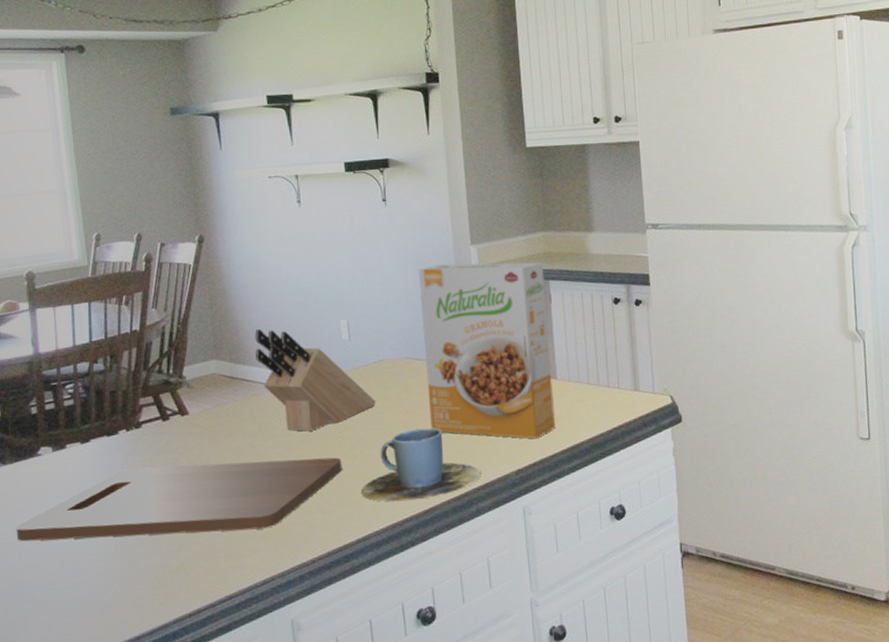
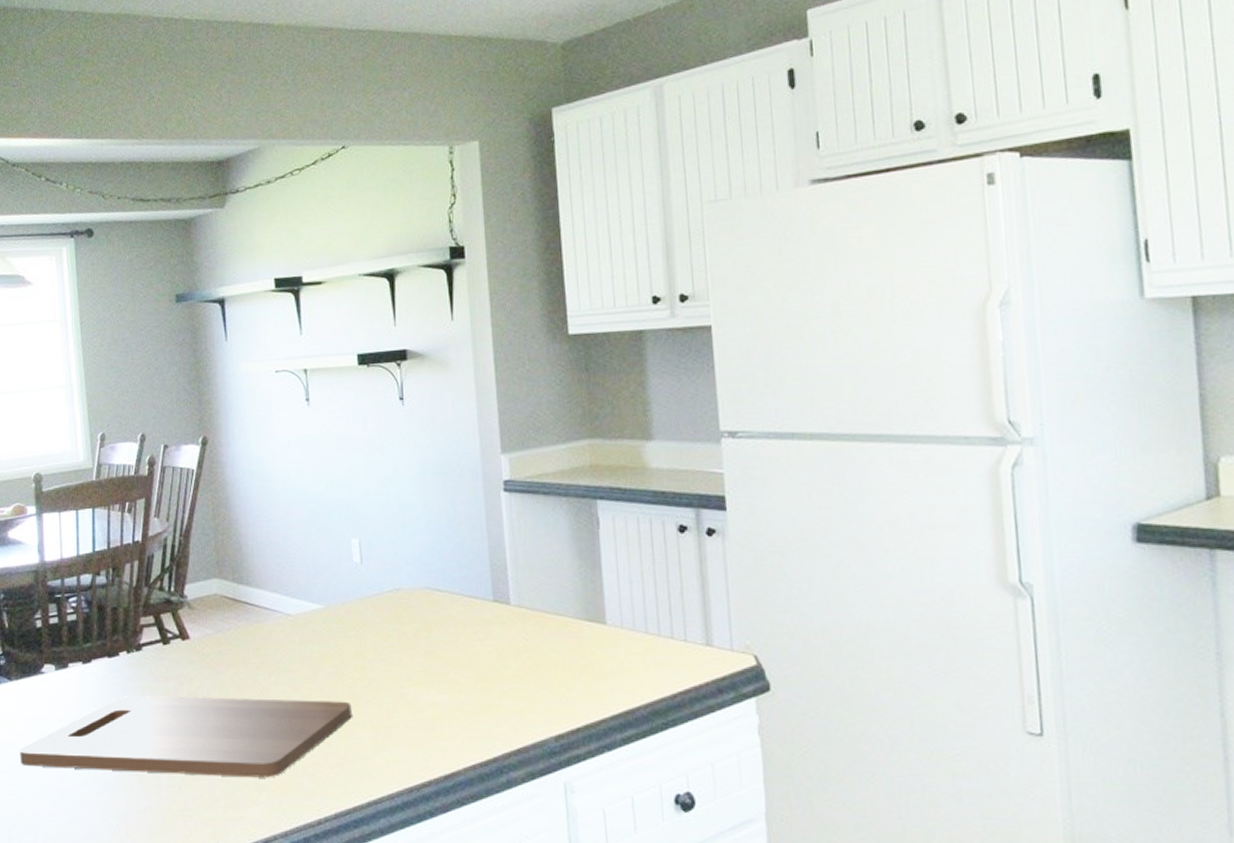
knife block: present [255,329,376,432] -> none [259,546,390,668]
cup: present [361,427,481,502] -> none [373,674,513,761]
cereal box: present [418,262,555,439] -> none [439,476,604,698]

